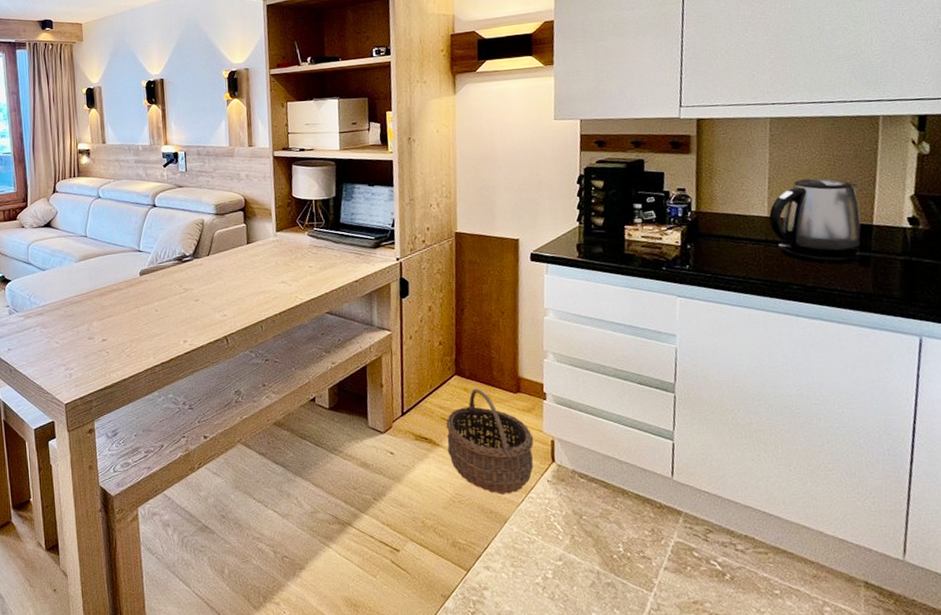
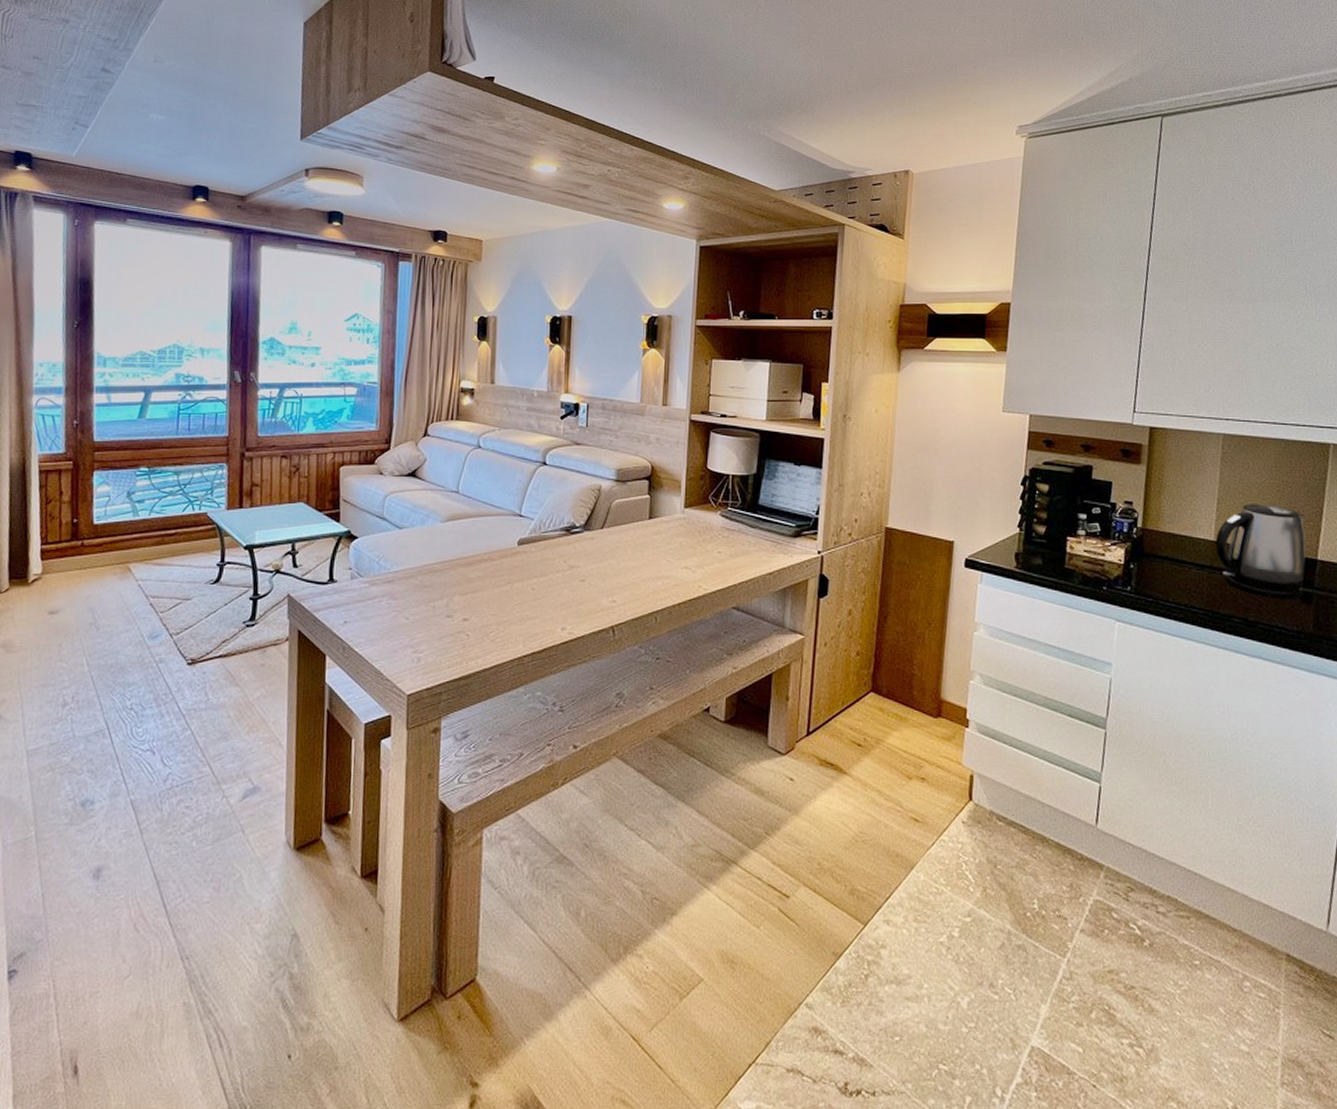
wicker basket: present [446,388,534,495] -> none [855,709,952,835]

